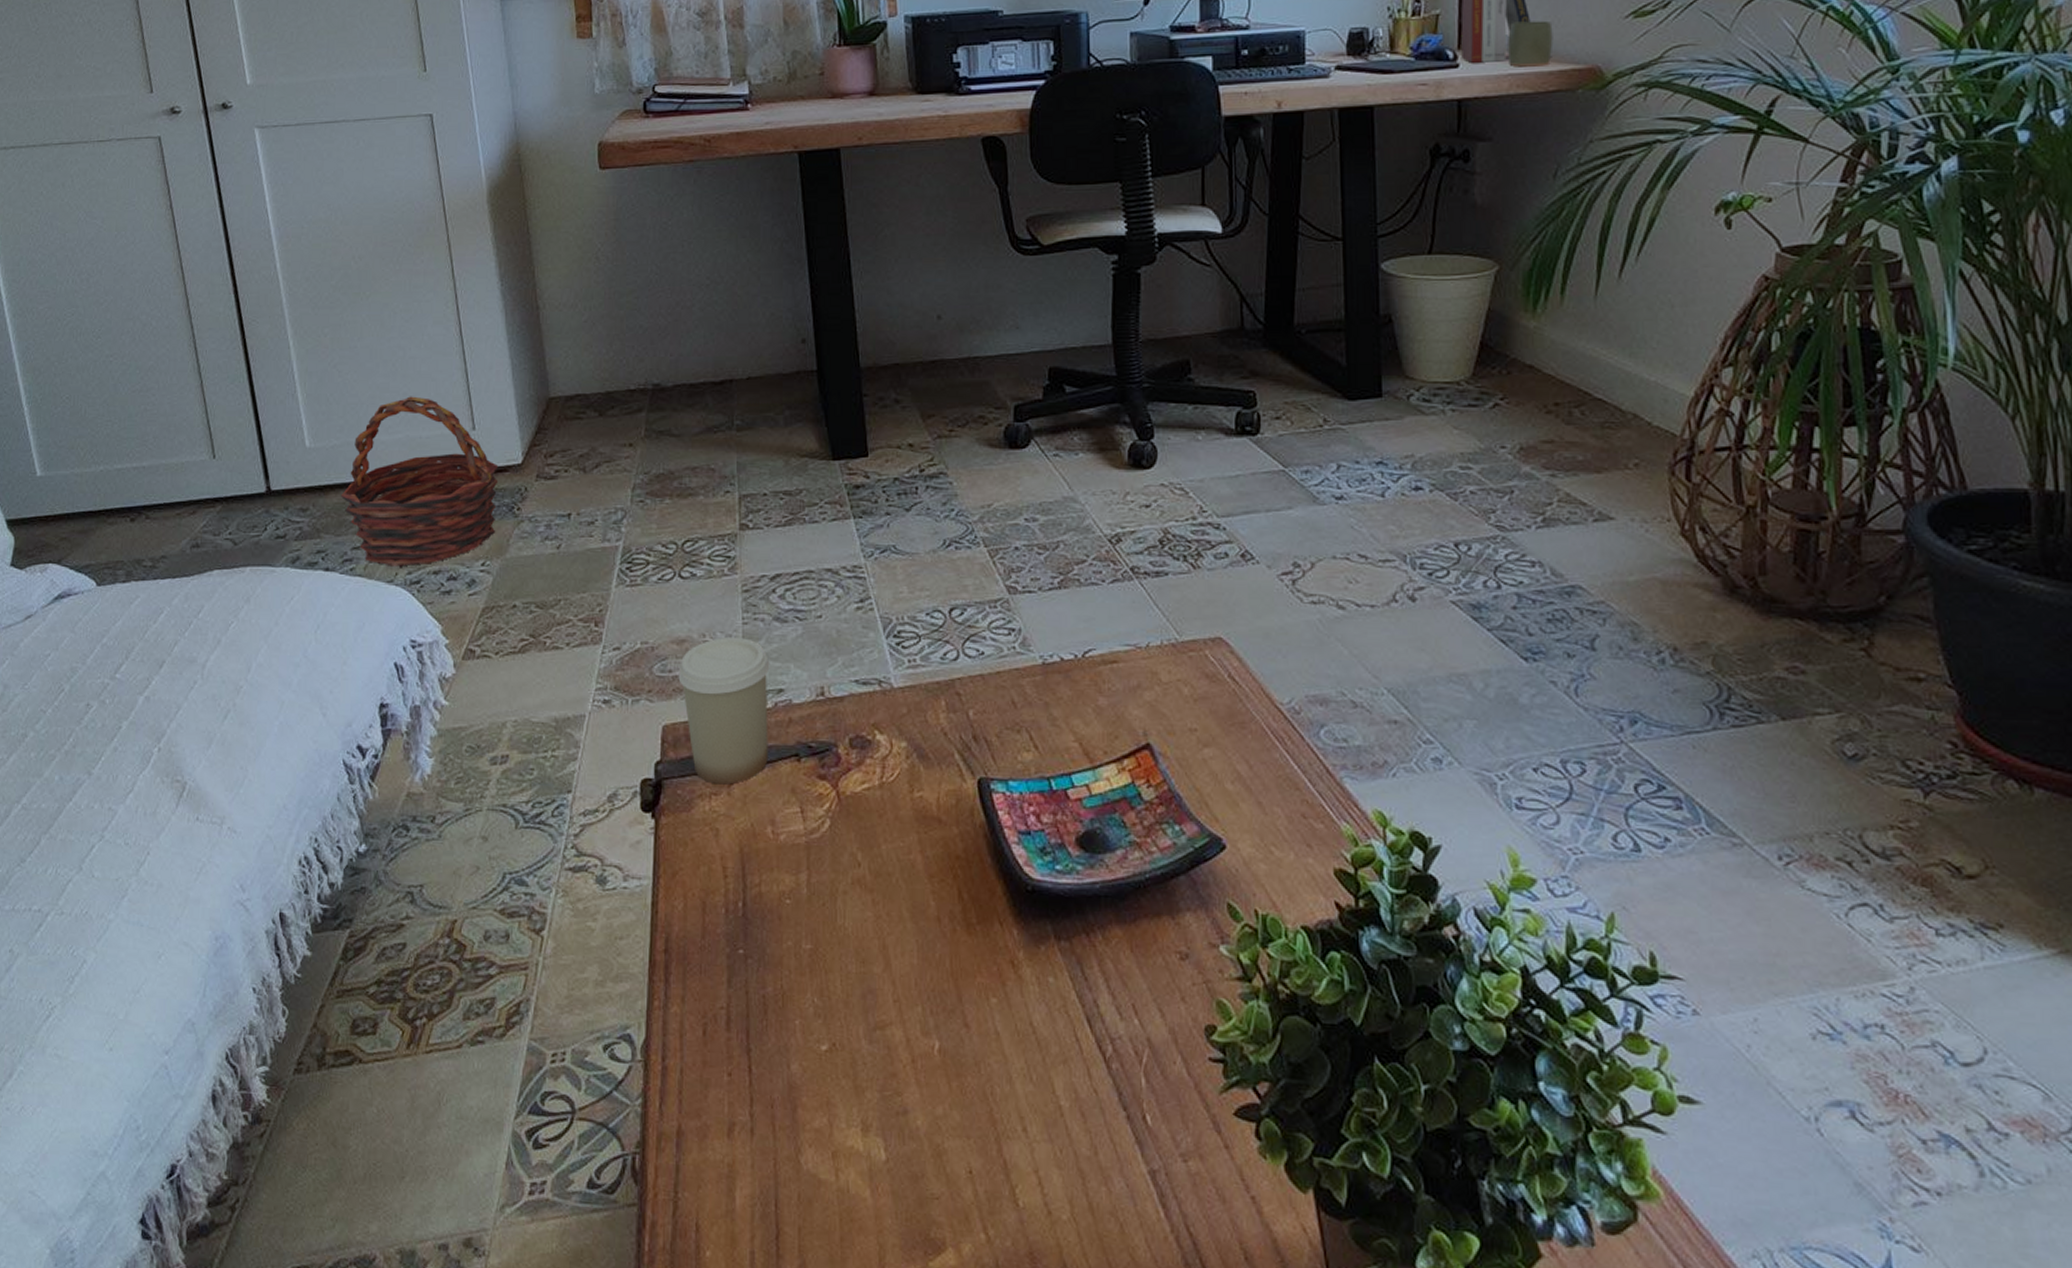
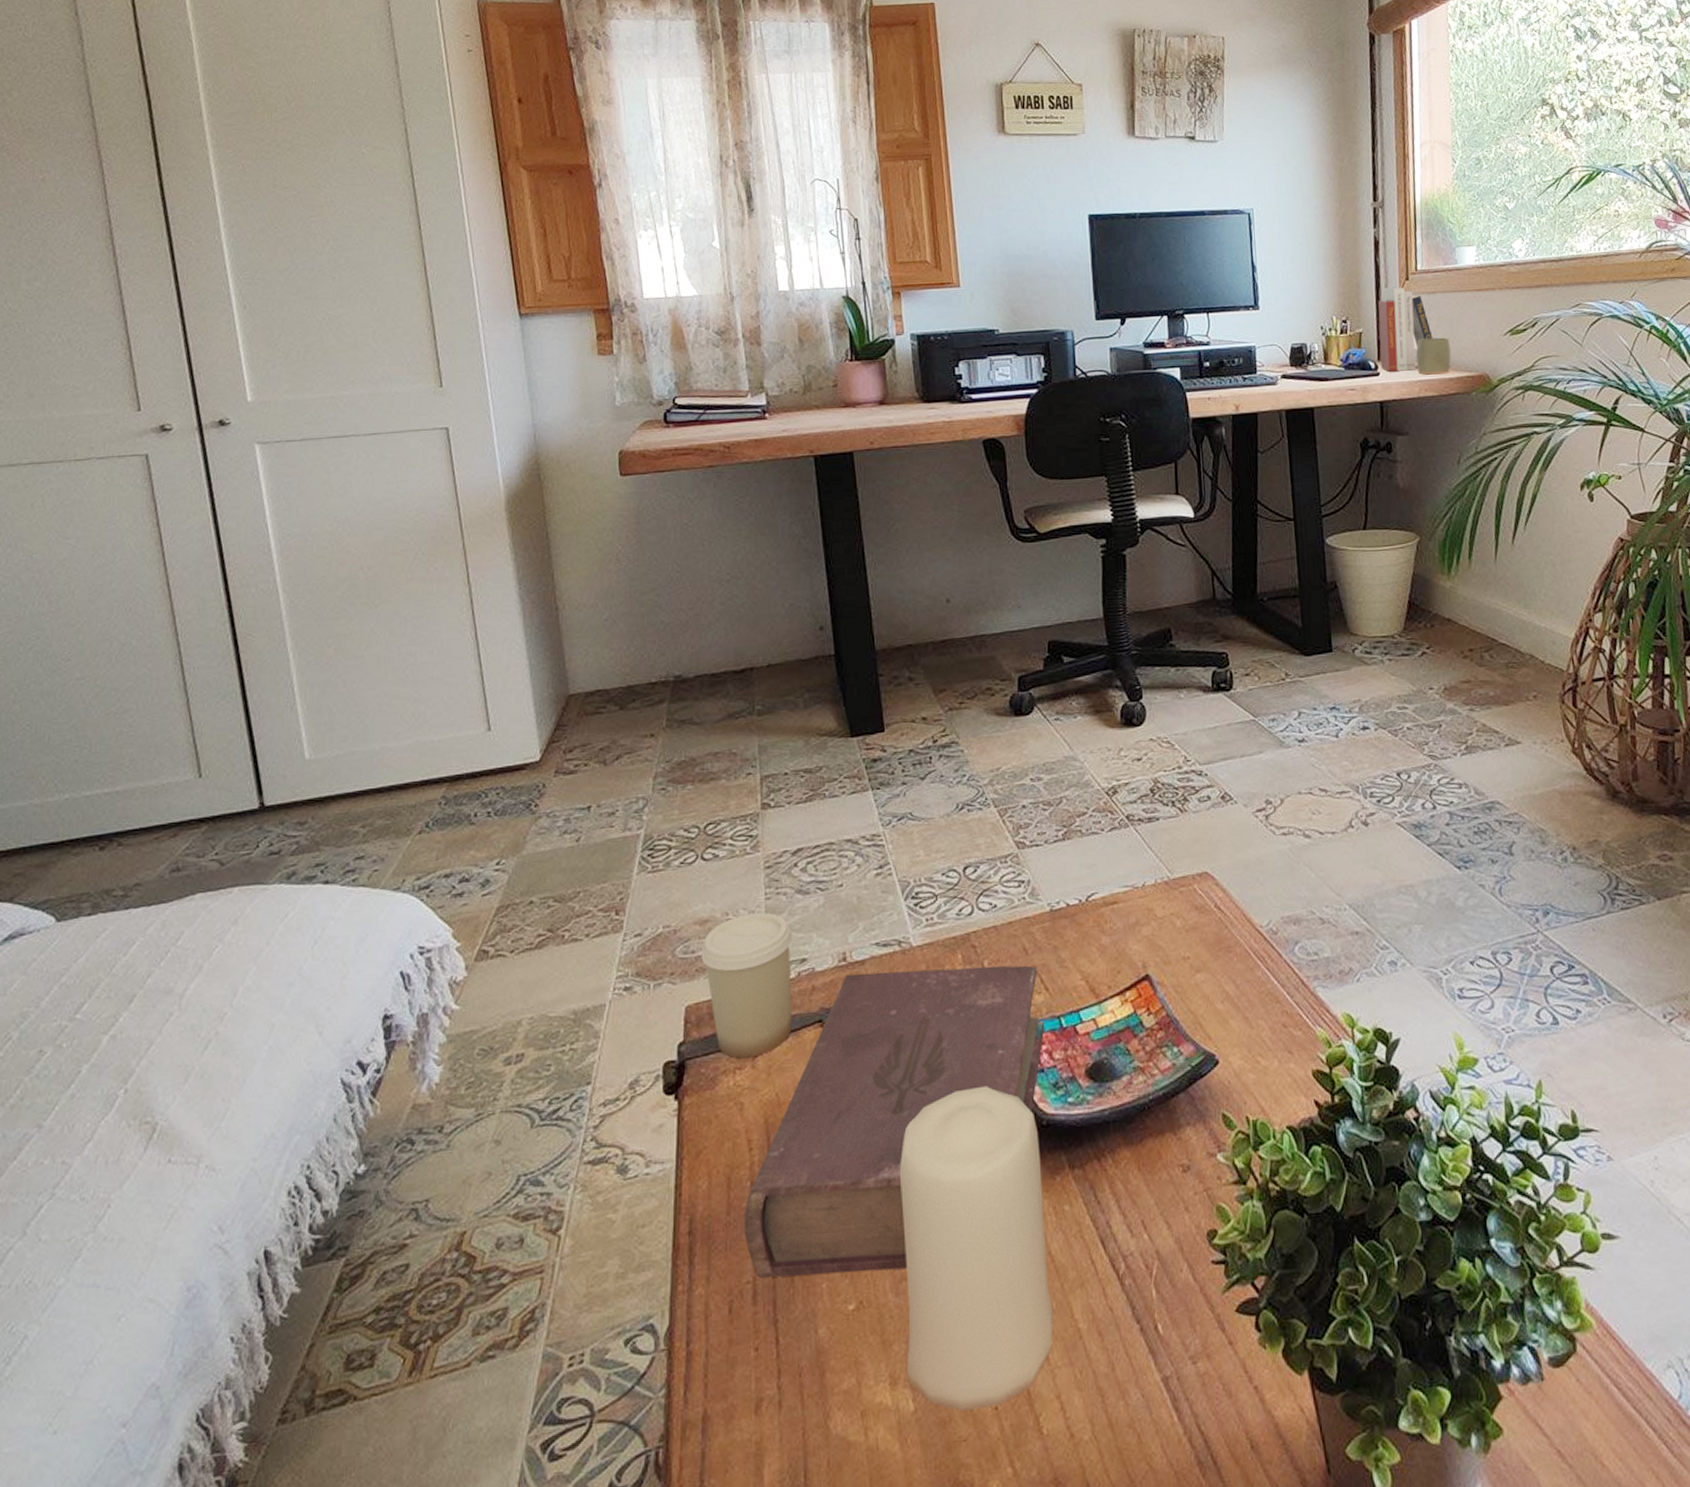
basket: present [340,396,499,568] -> none [343,701,515,875]
book: none [719,710,1033,1017] -> present [745,965,1045,1278]
candle: none [875,841,1033,1170] -> present [899,1085,1054,1412]

